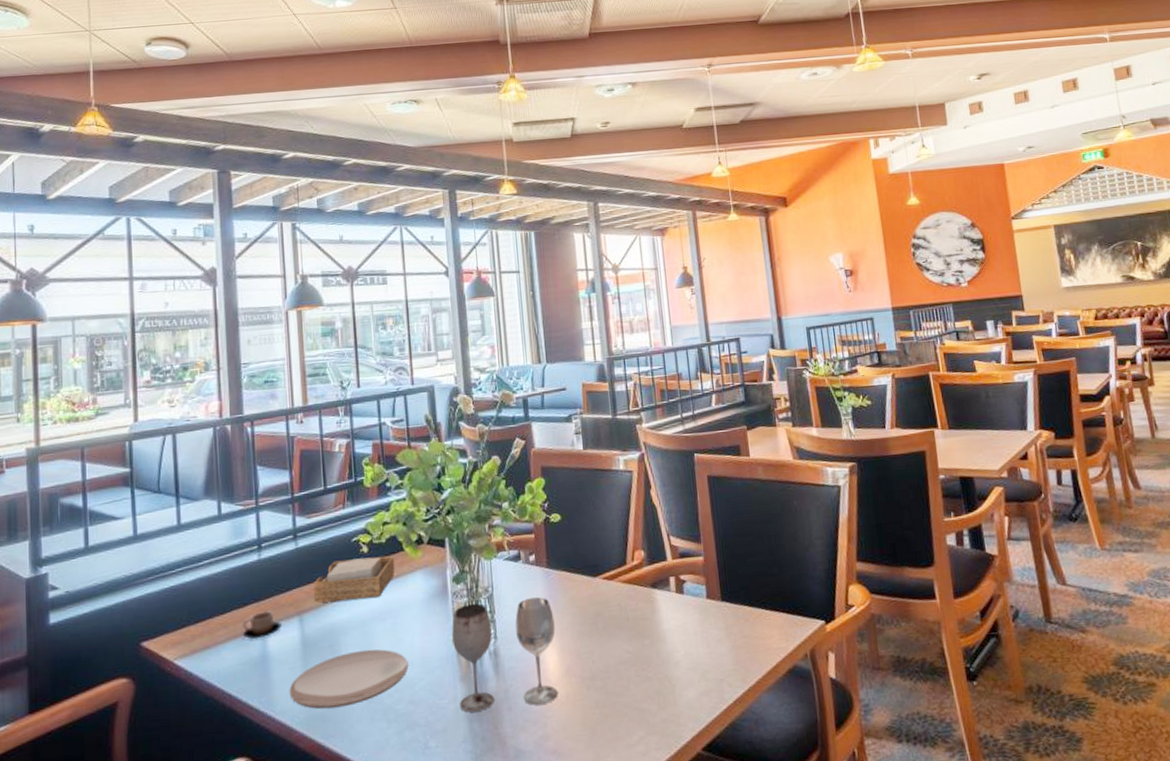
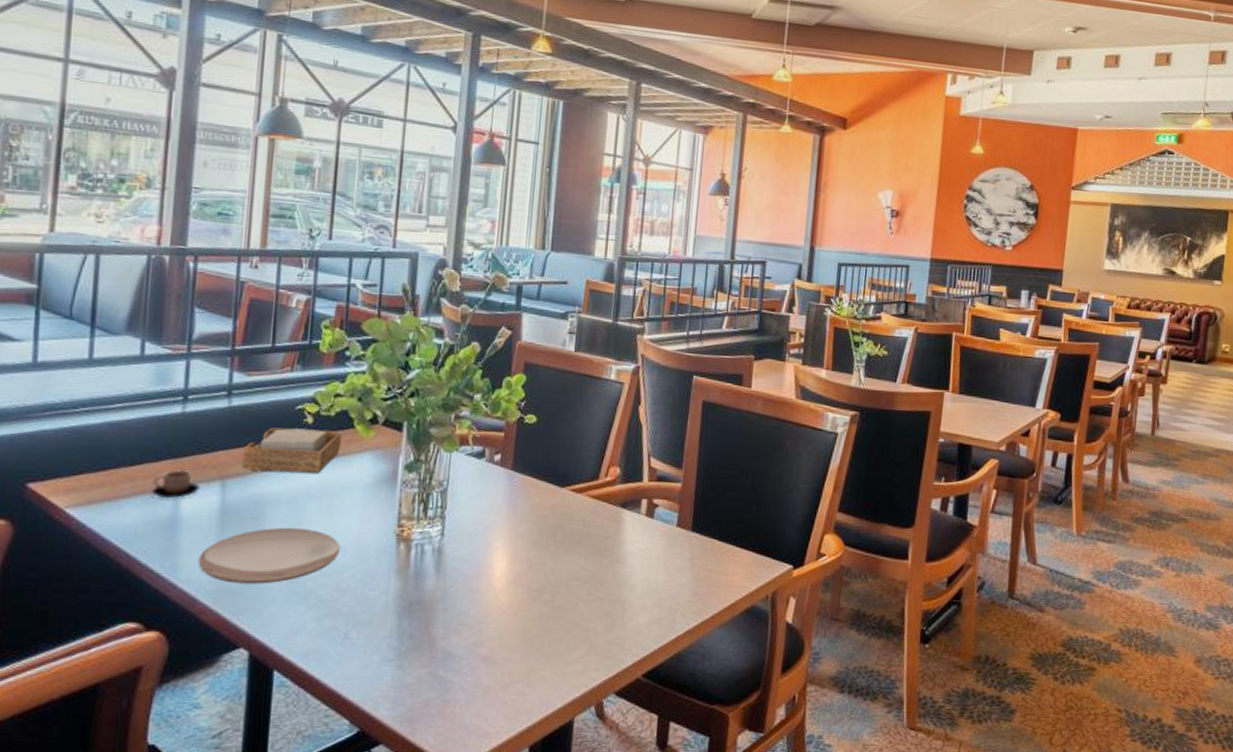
wineglass: present [452,597,558,713] -> none [391,496,511,610]

